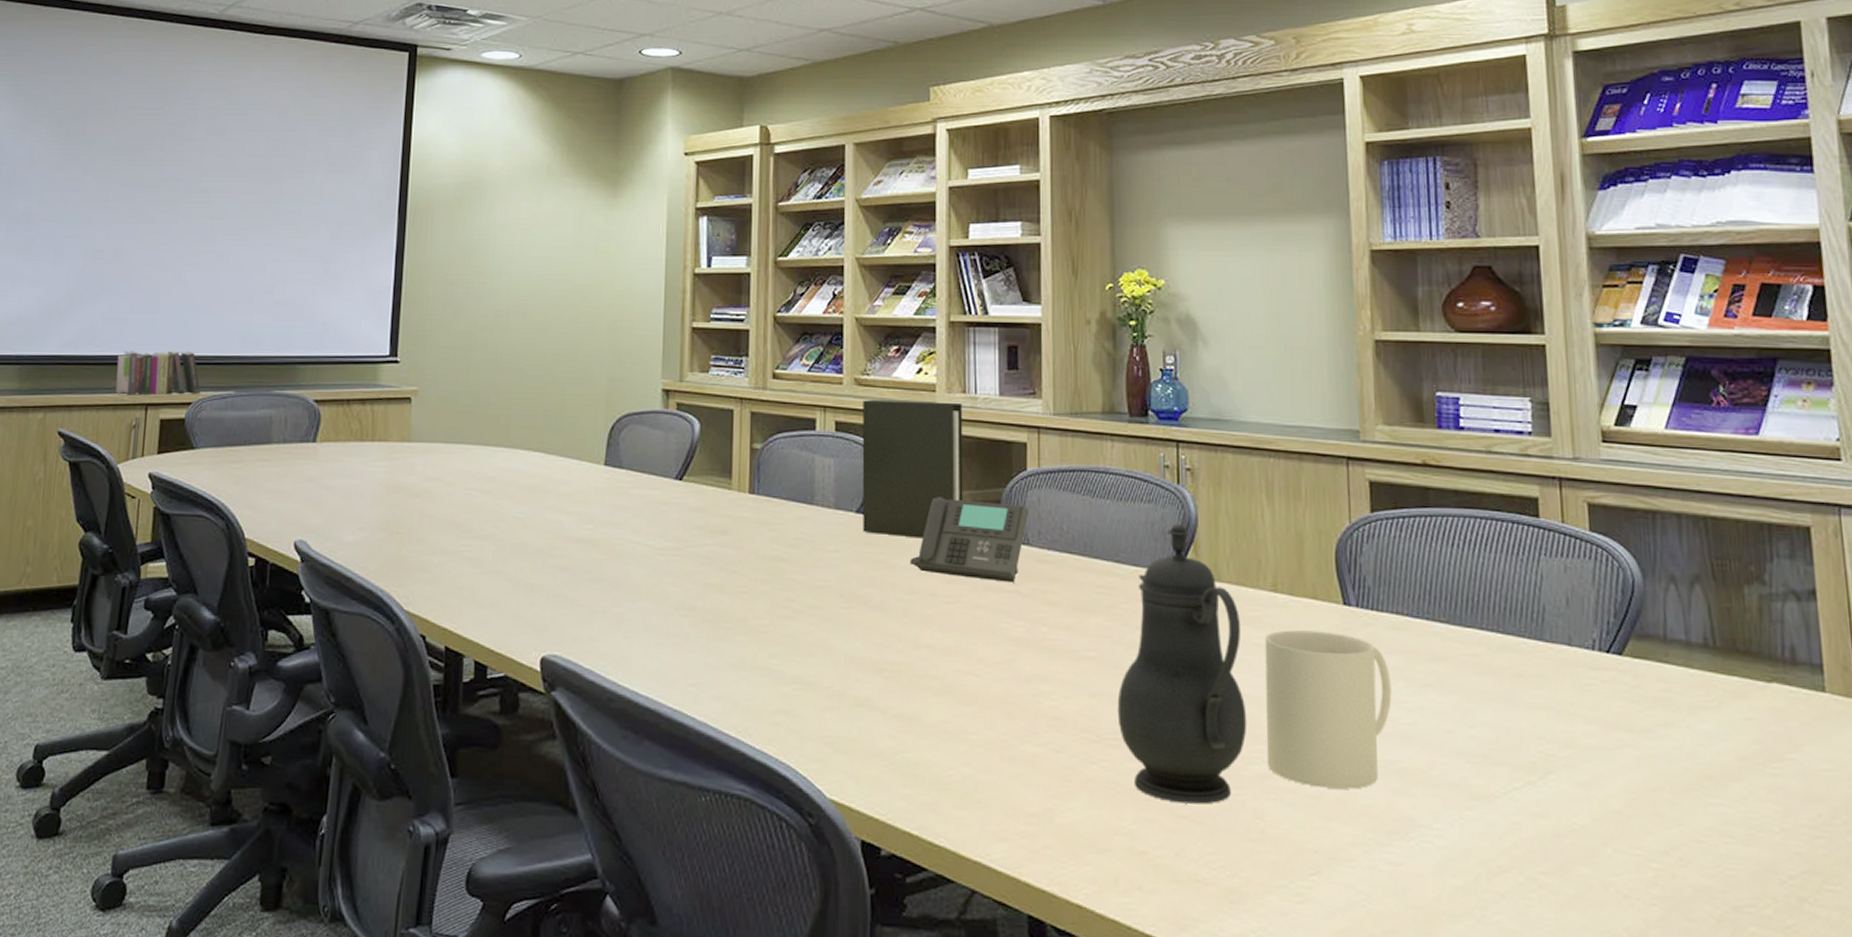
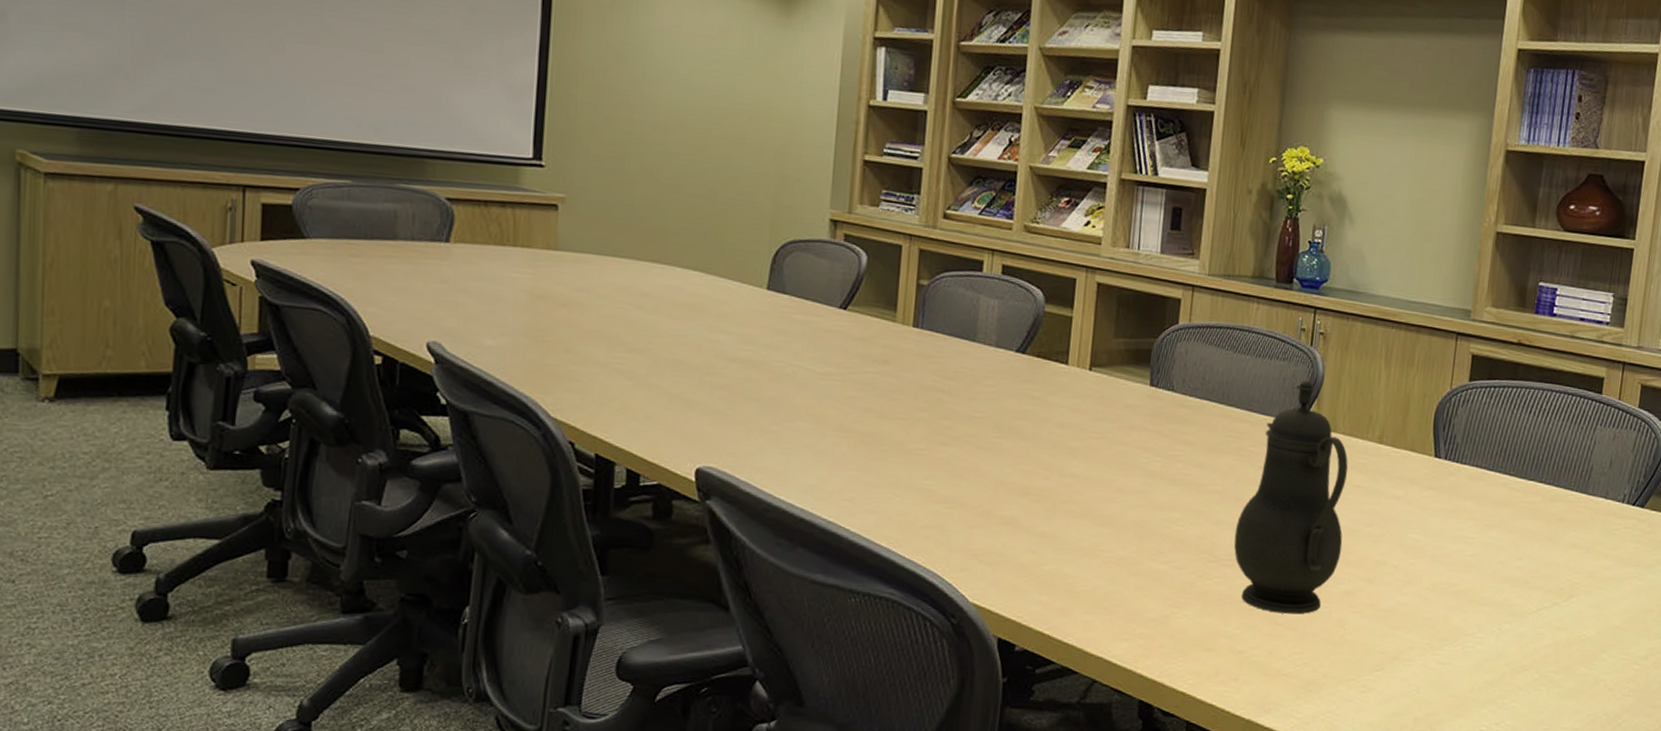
books: present [115,350,201,397] -> none [204,124,310,181]
binder: present [862,400,963,539] -> none [1021,247,1125,379]
phone: present [910,497,1028,583] -> none [1062,342,1176,424]
cup: present [1264,630,1392,789] -> none [1353,475,1463,605]

